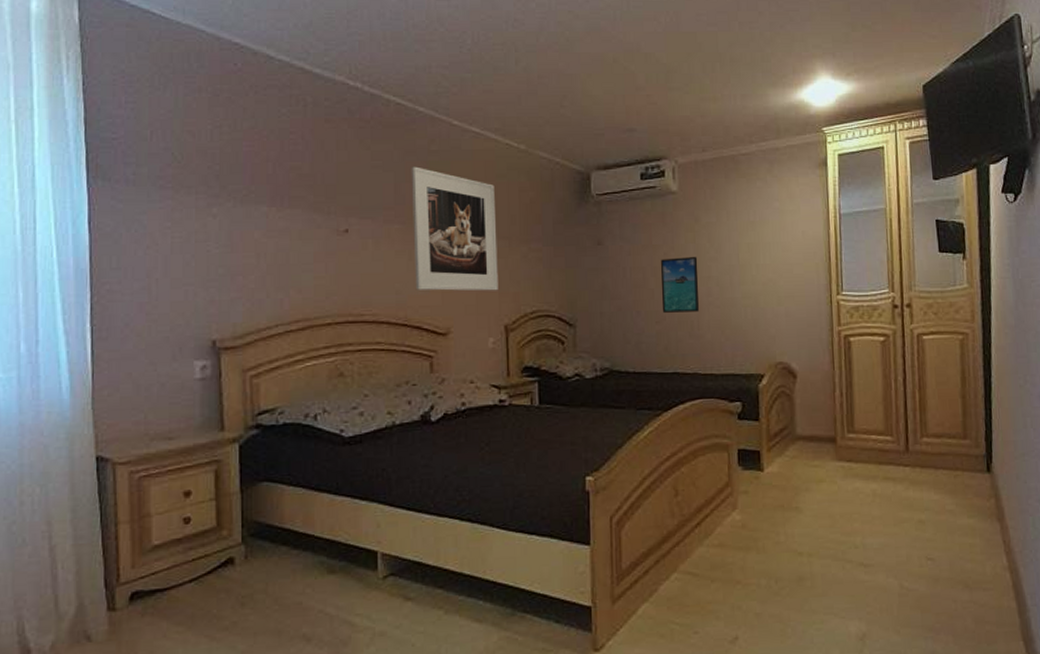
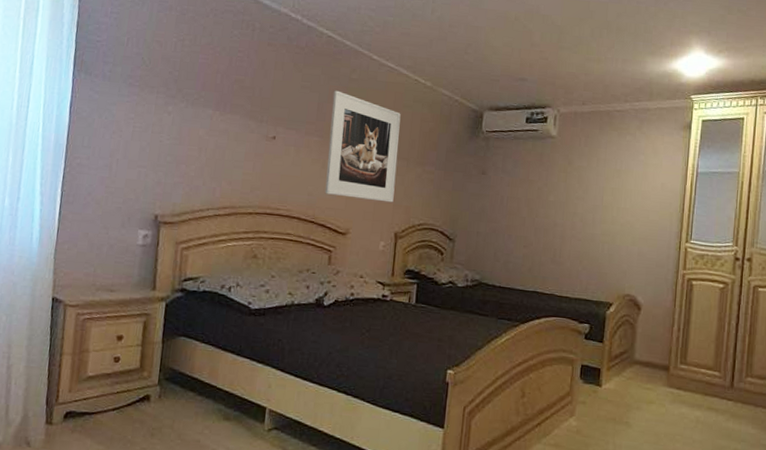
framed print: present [660,257,700,313] -> none [530,193,567,242]

